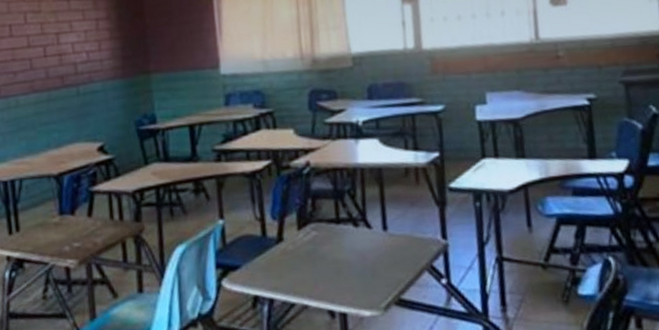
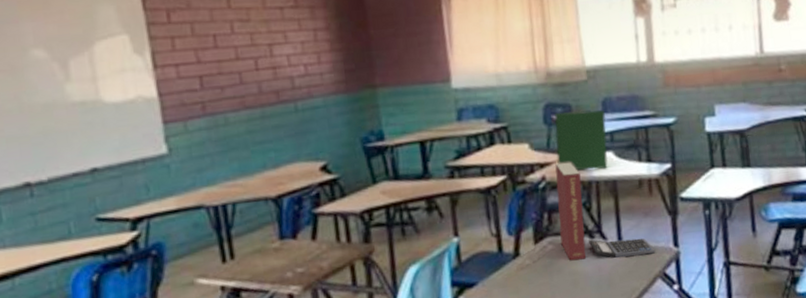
book: none [319,148,350,249] -> present [555,162,587,261]
binder: none [320,96,374,158] -> present [554,110,608,171]
calculator: none [353,227,423,248] -> present [589,238,656,258]

